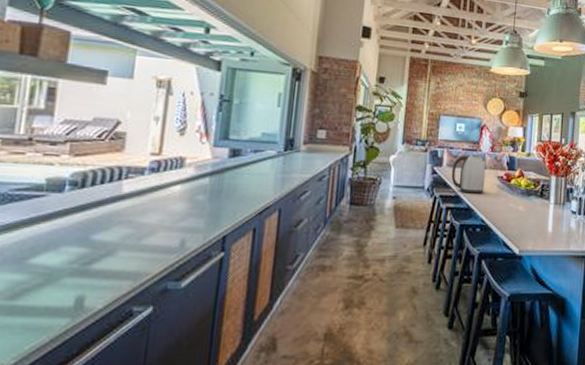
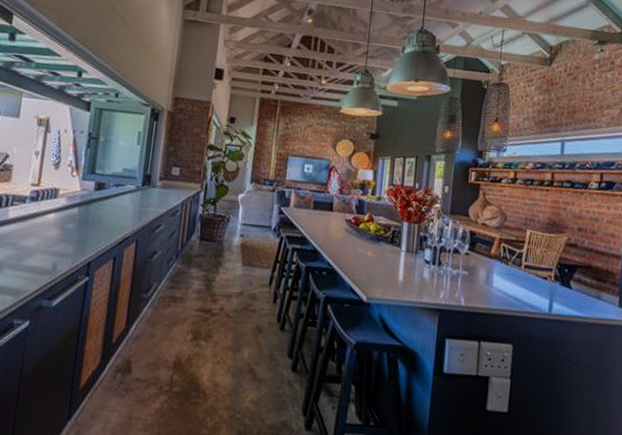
kettle: present [451,154,487,194] -> none [298,195,334,237]

